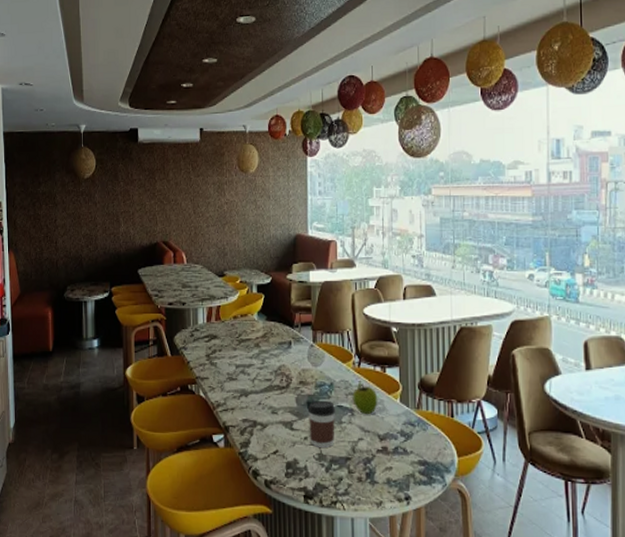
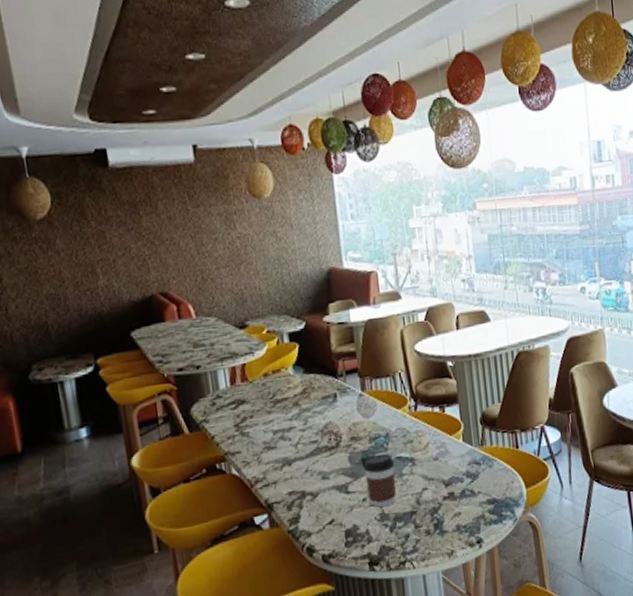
fruit: present [352,381,378,415] -> none [411,426,440,462]

